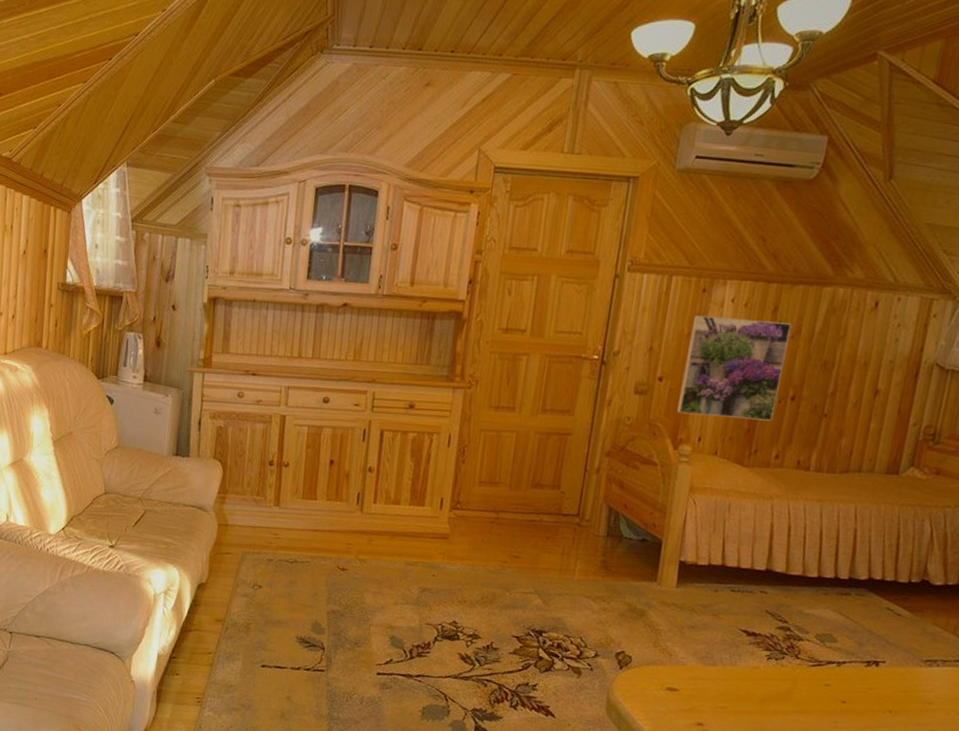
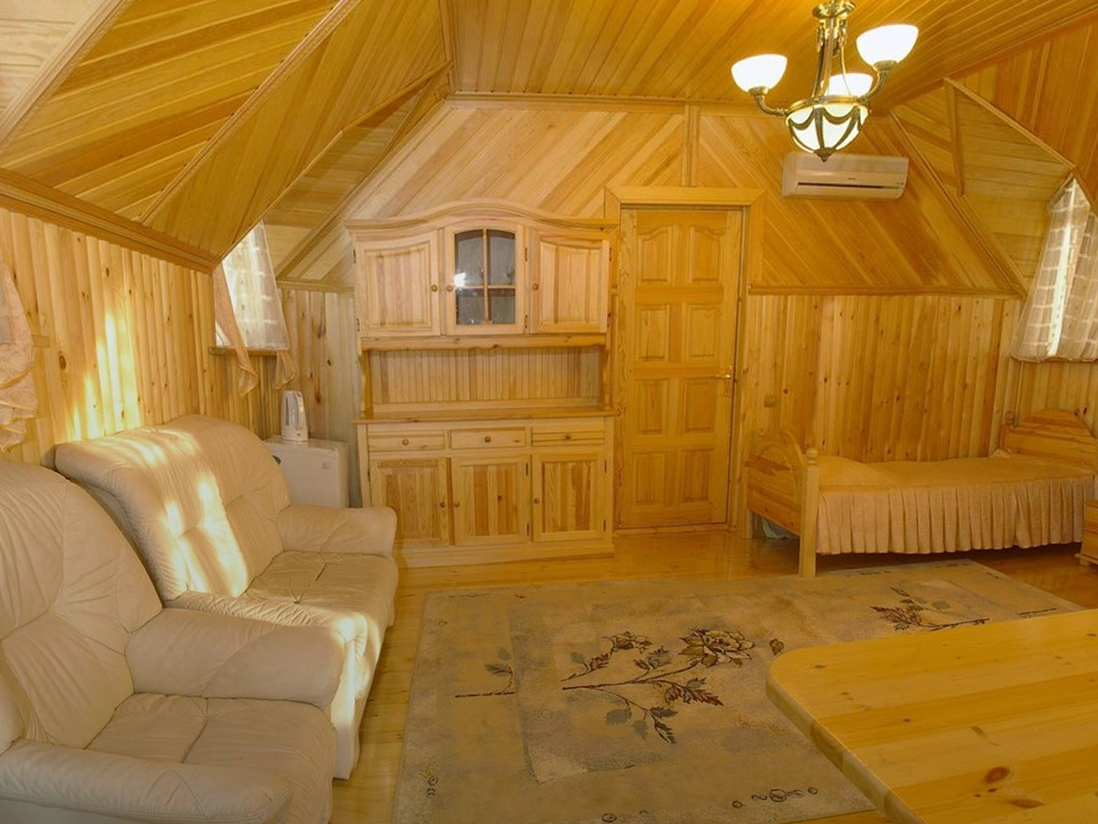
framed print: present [676,315,792,421] -> none [801,331,892,421]

